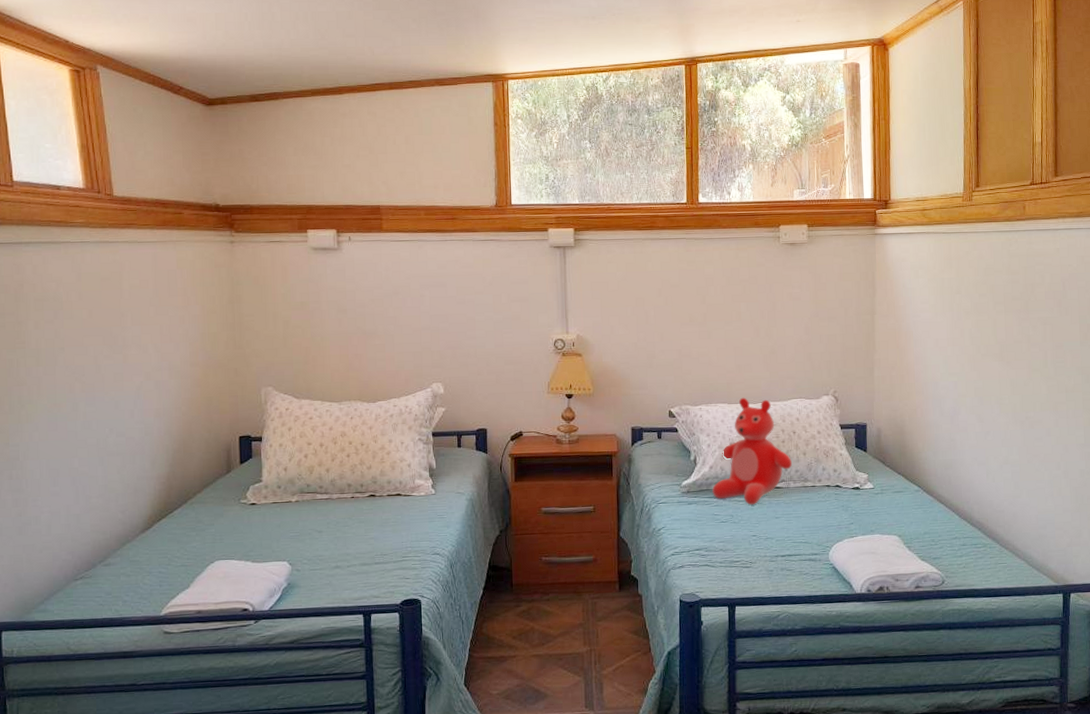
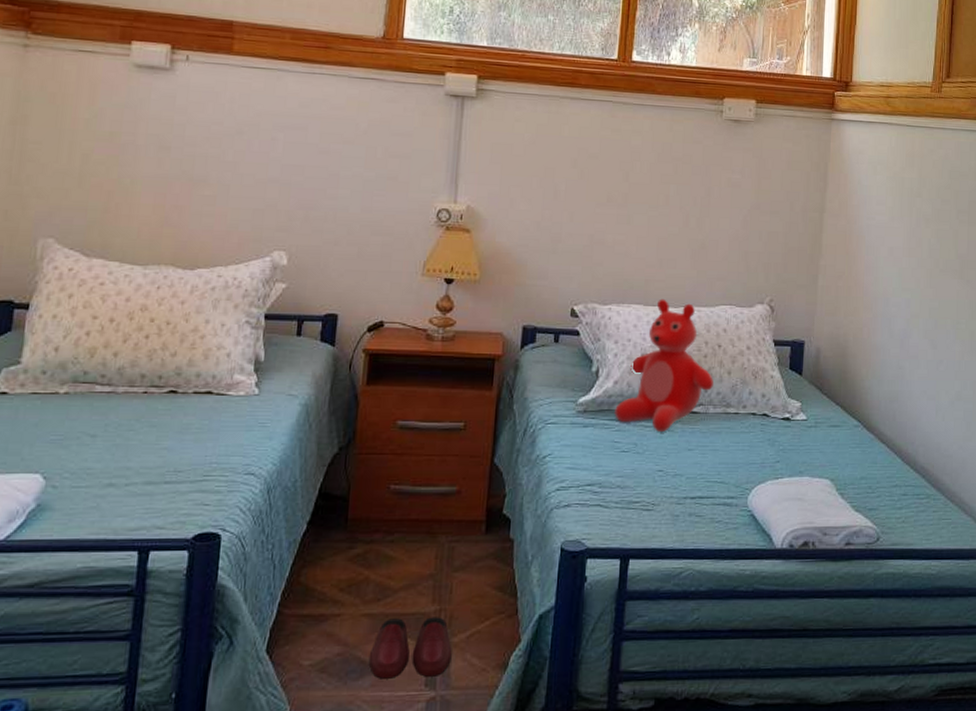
slippers: none [541,655,603,703] -> present [369,617,452,679]

